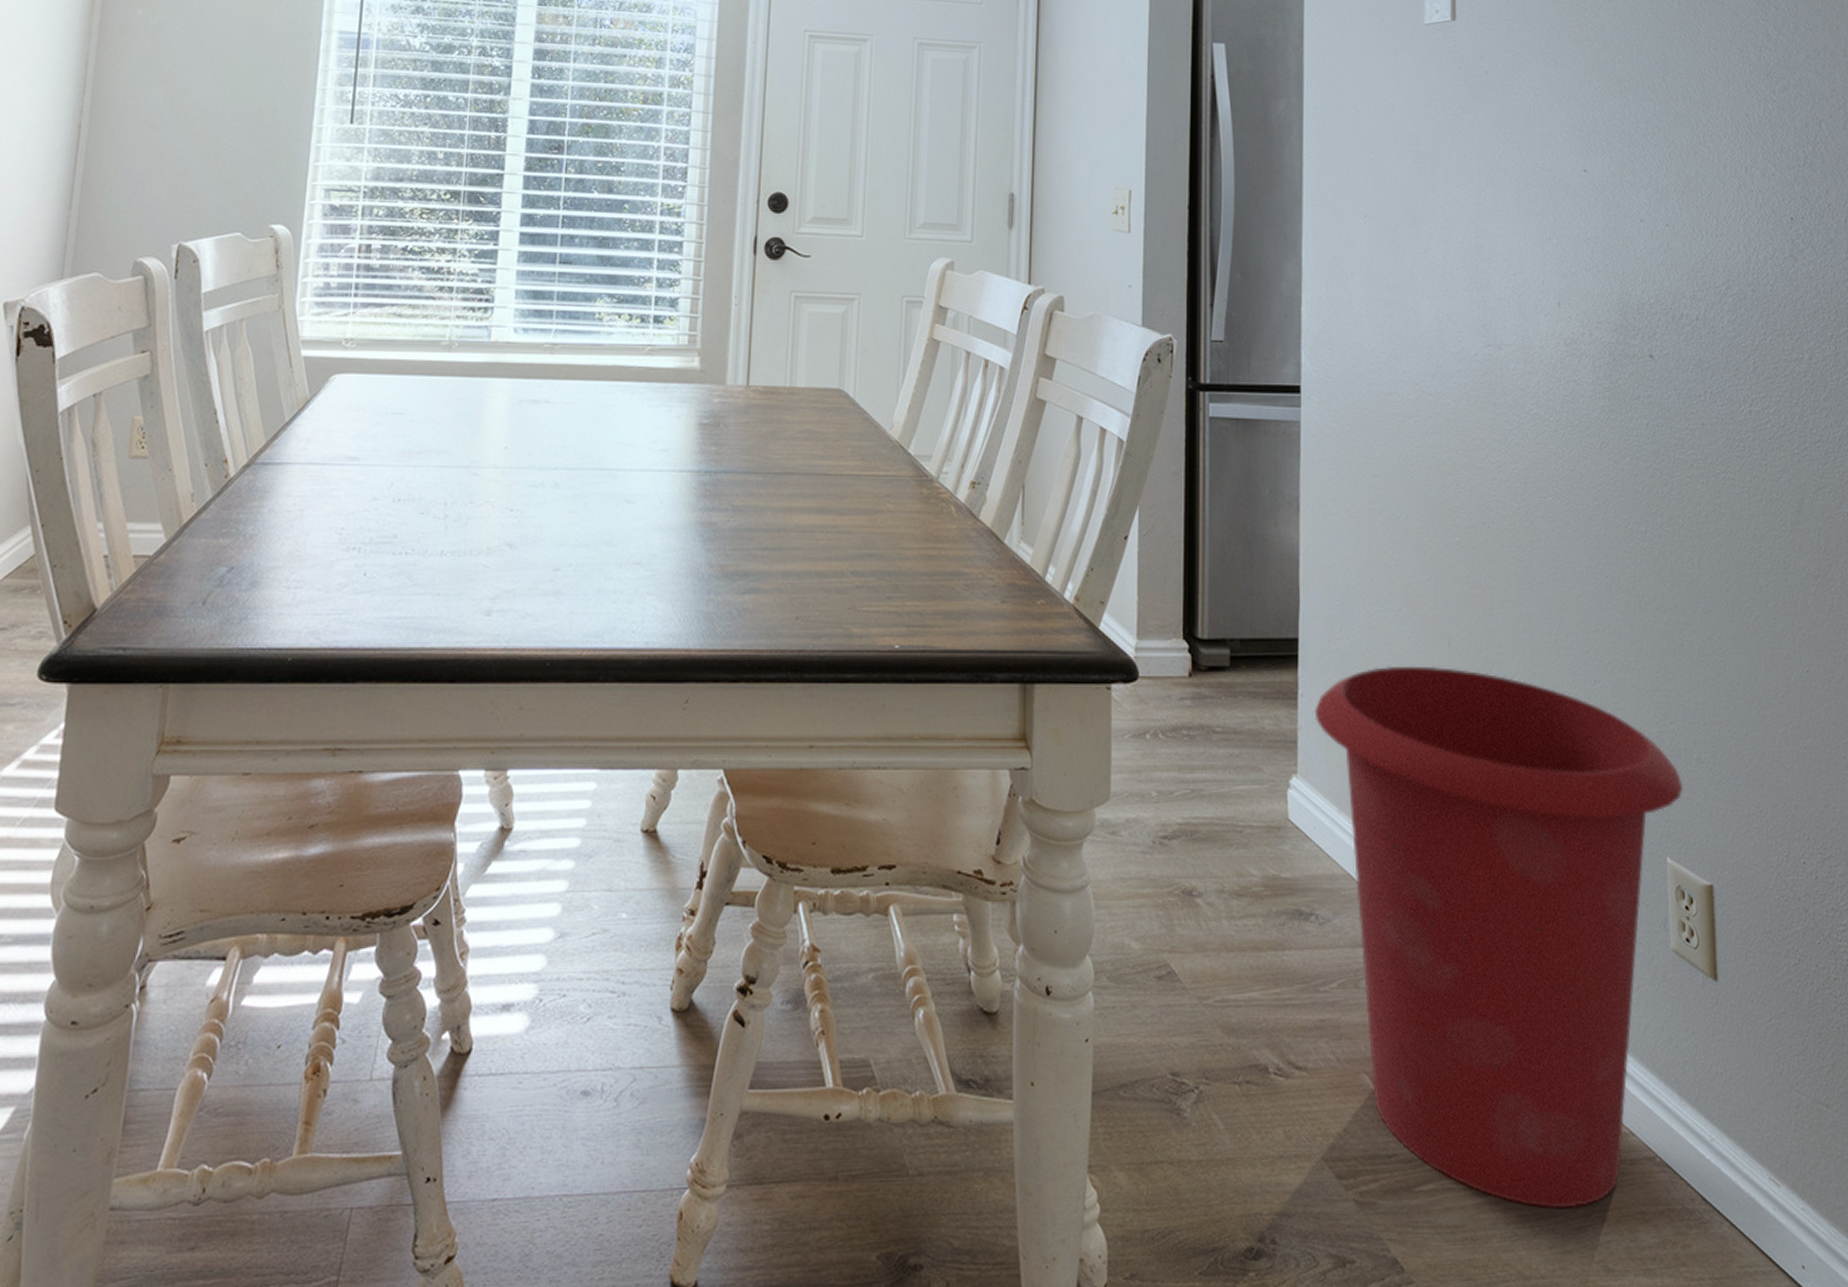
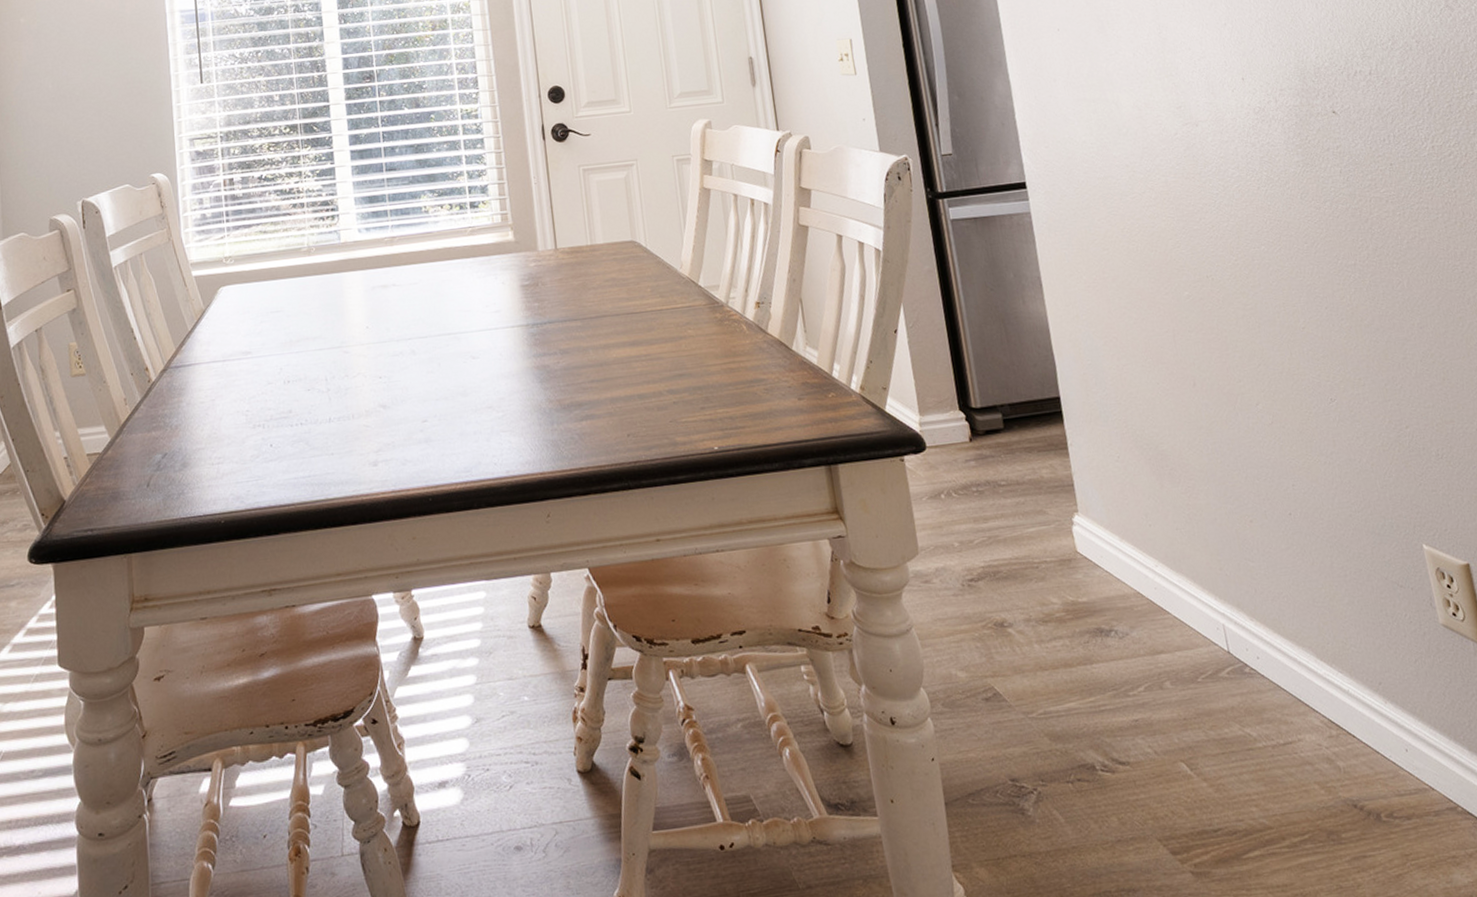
waste bin: present [1314,665,1683,1209] -> none [1084,405,1428,862]

